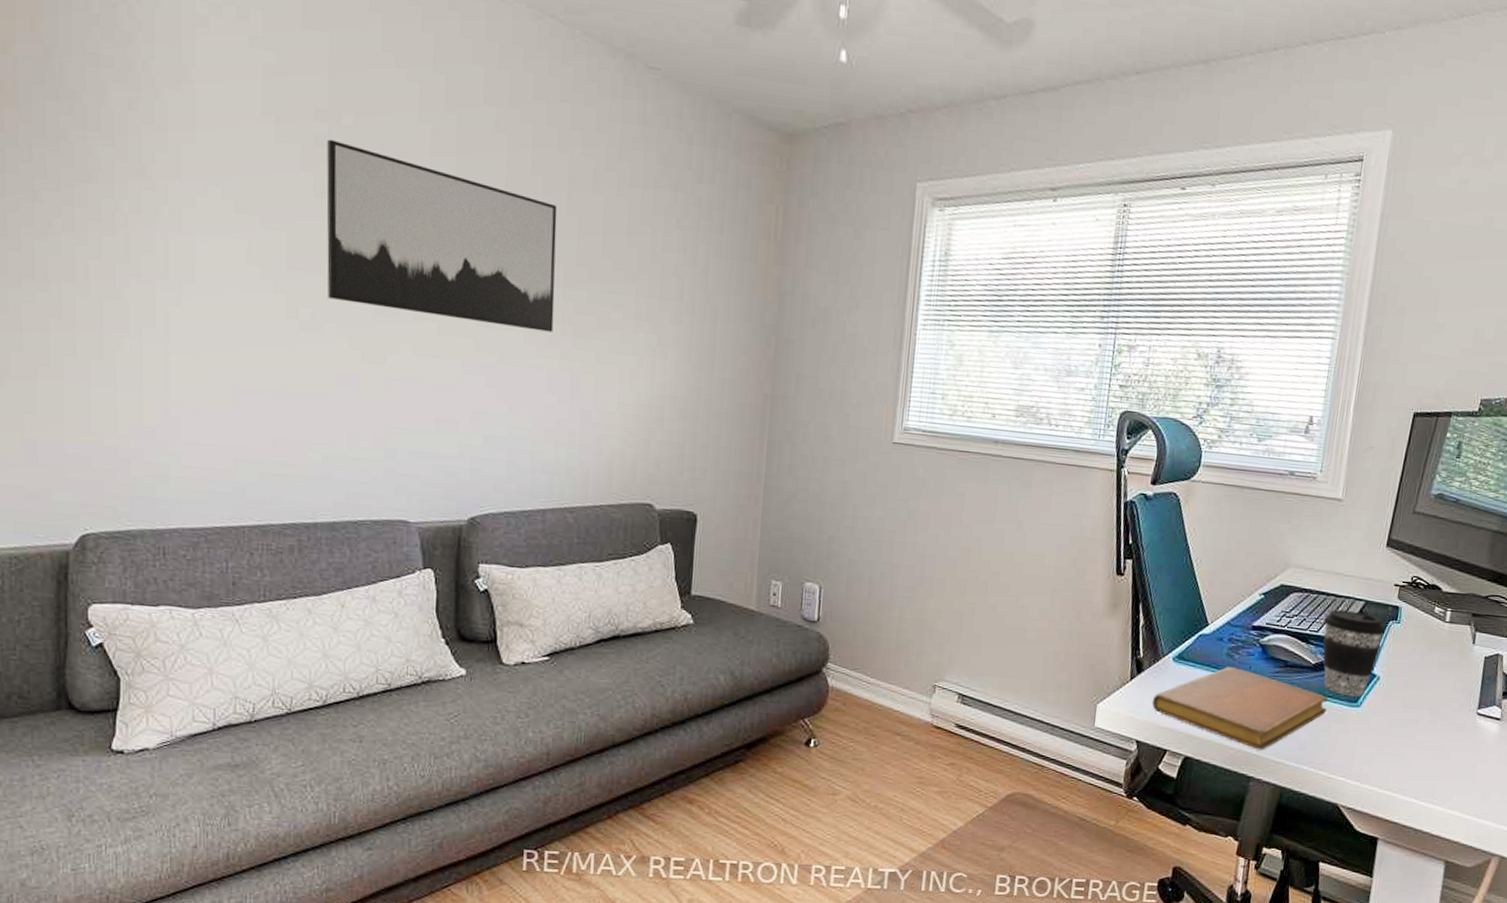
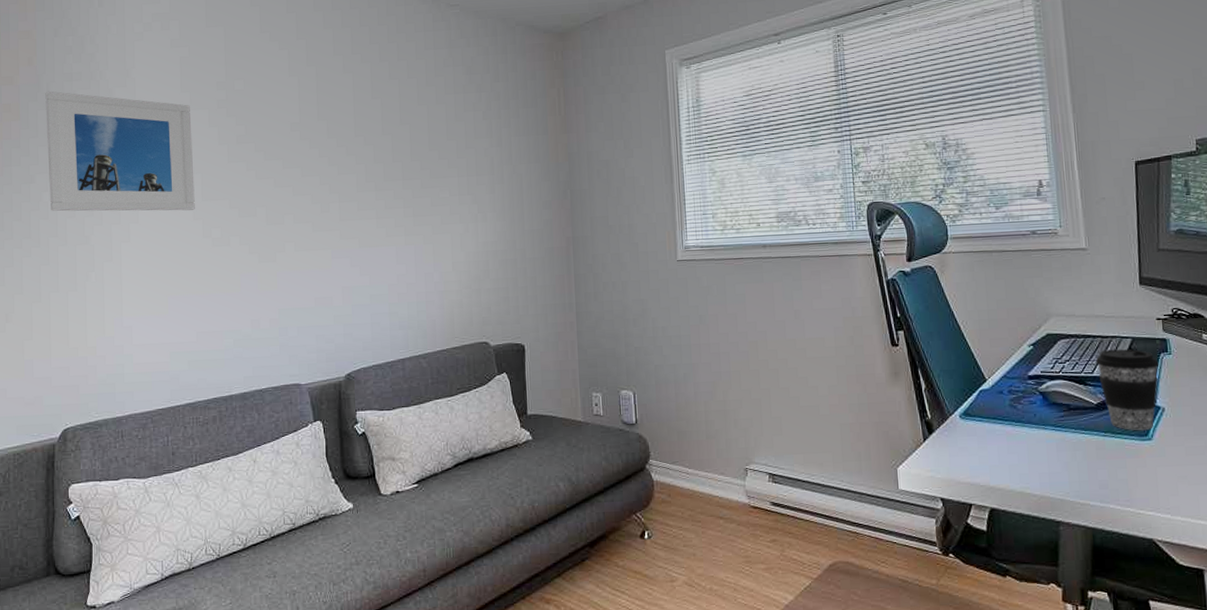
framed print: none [57,73,277,279] -> present [45,91,195,212]
wall art: present [326,139,558,332] -> none [226,101,398,219]
notebook: present [1152,667,1328,750] -> none [949,417,1119,494]

